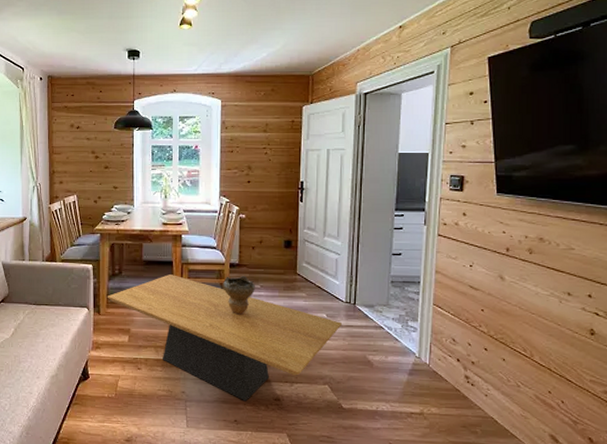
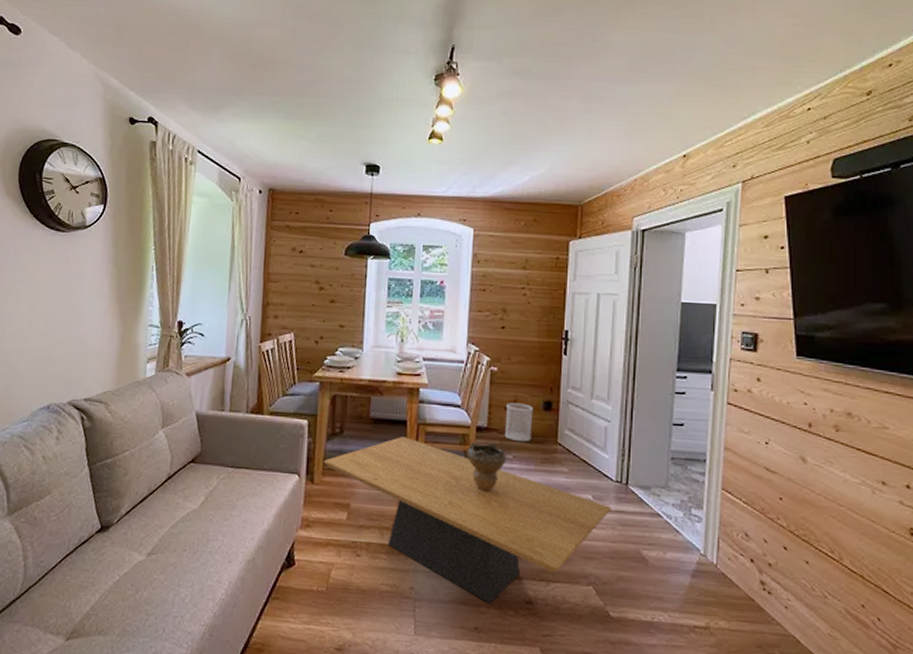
wastebasket: none [253,243,276,274] -> present [504,402,533,442]

